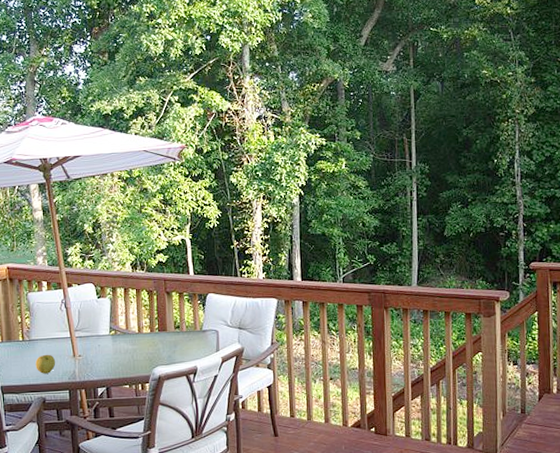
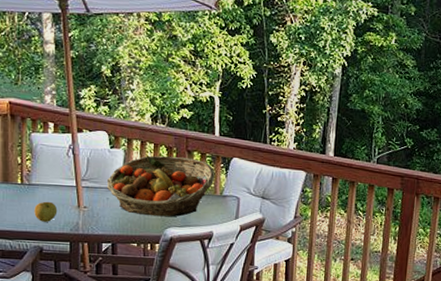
fruit basket: none [97,299,194,358] -> present [106,155,215,217]

